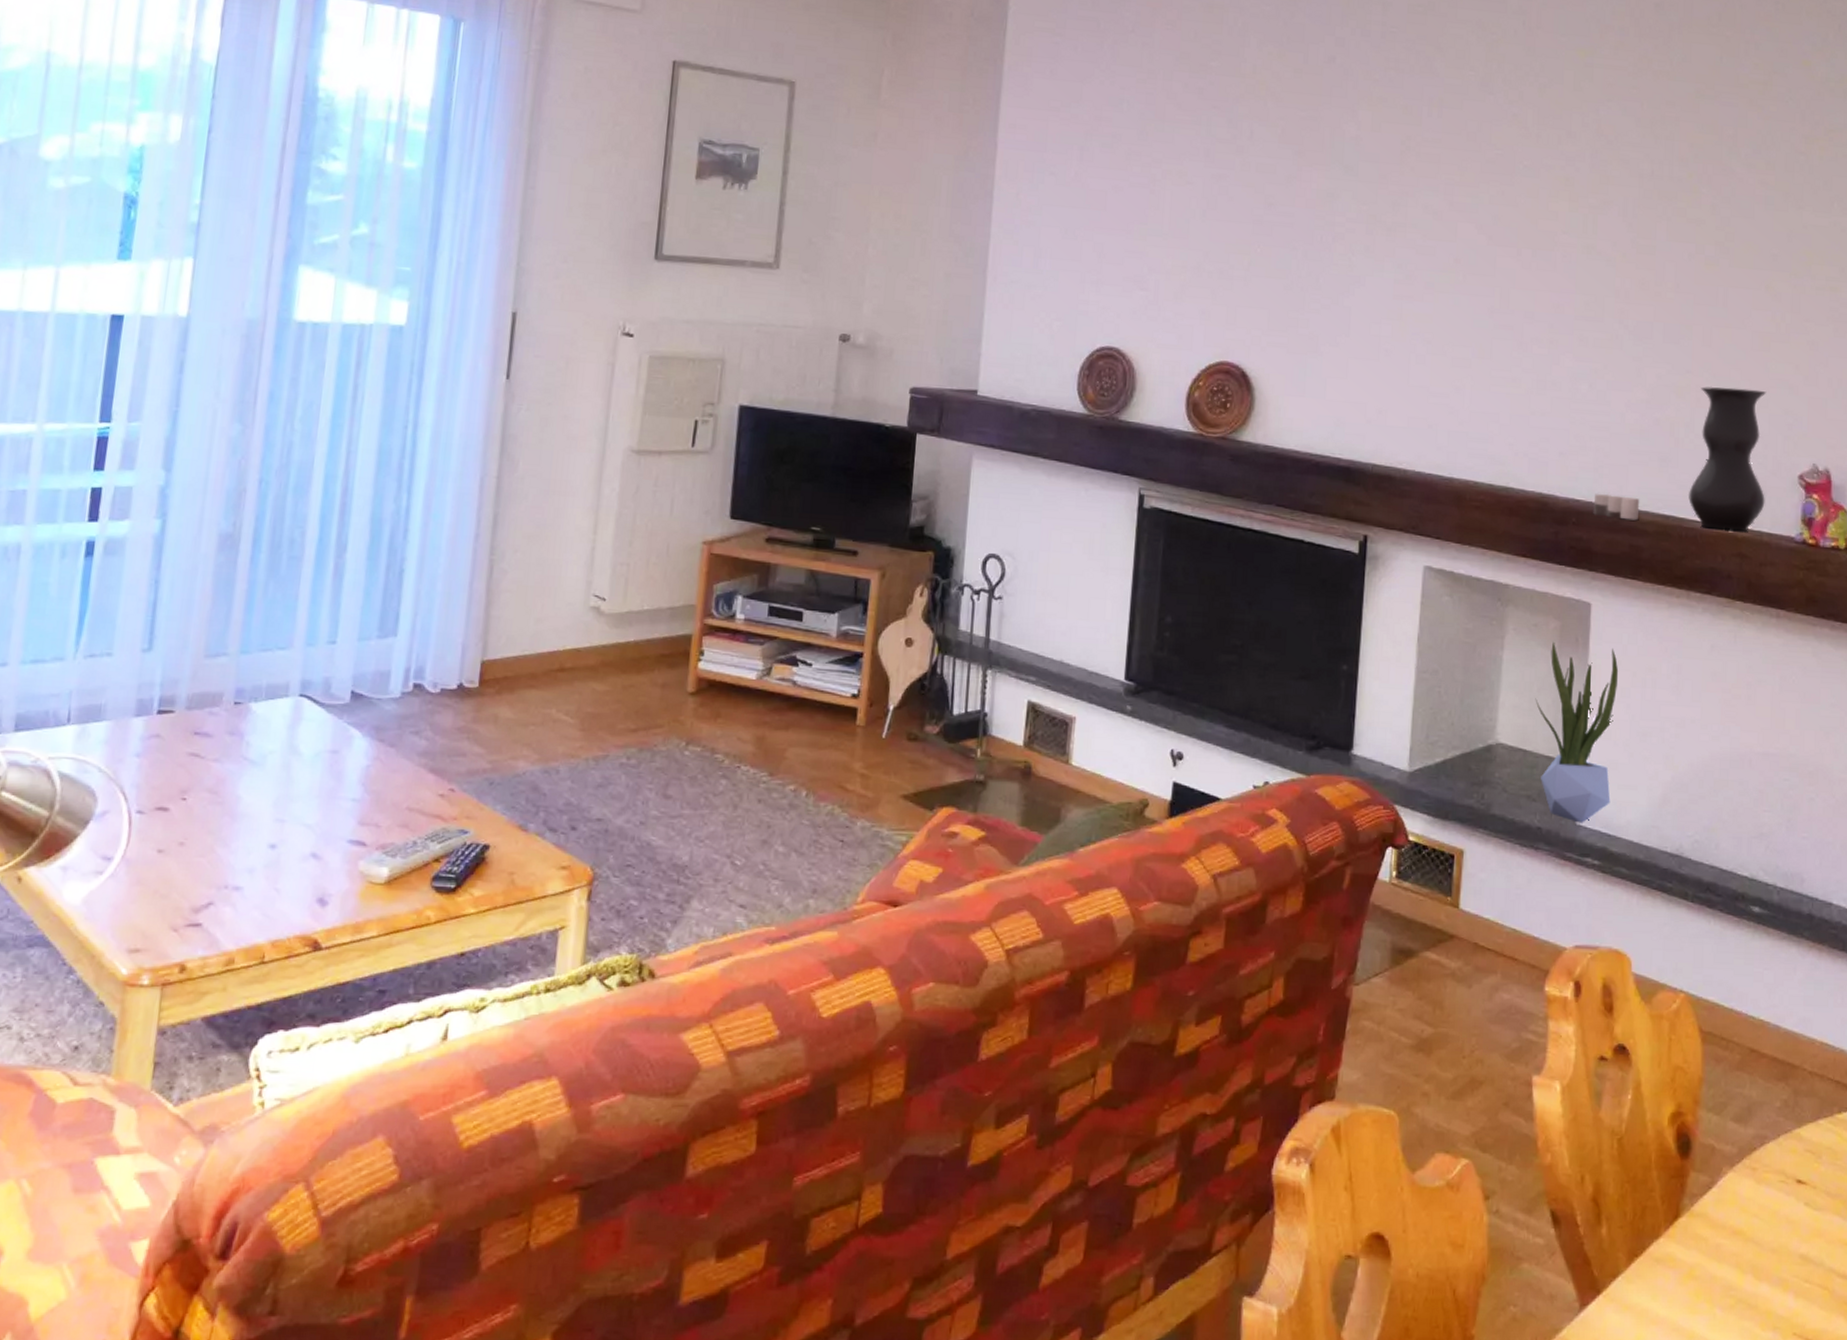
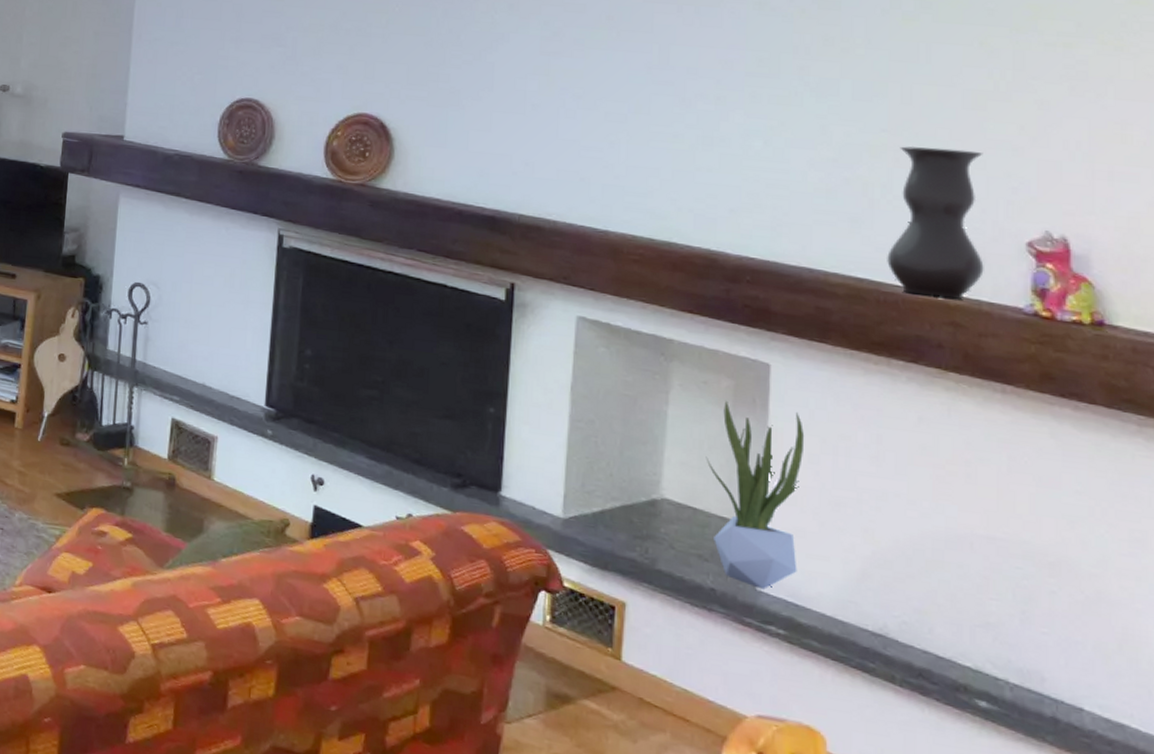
candle: present [1593,494,1640,521] -> none [771,253,827,282]

